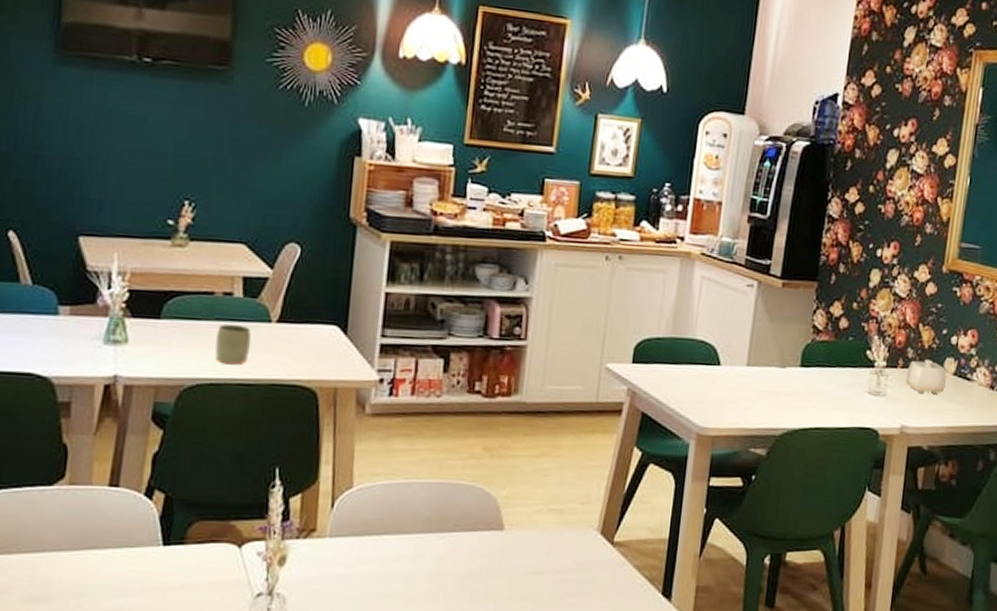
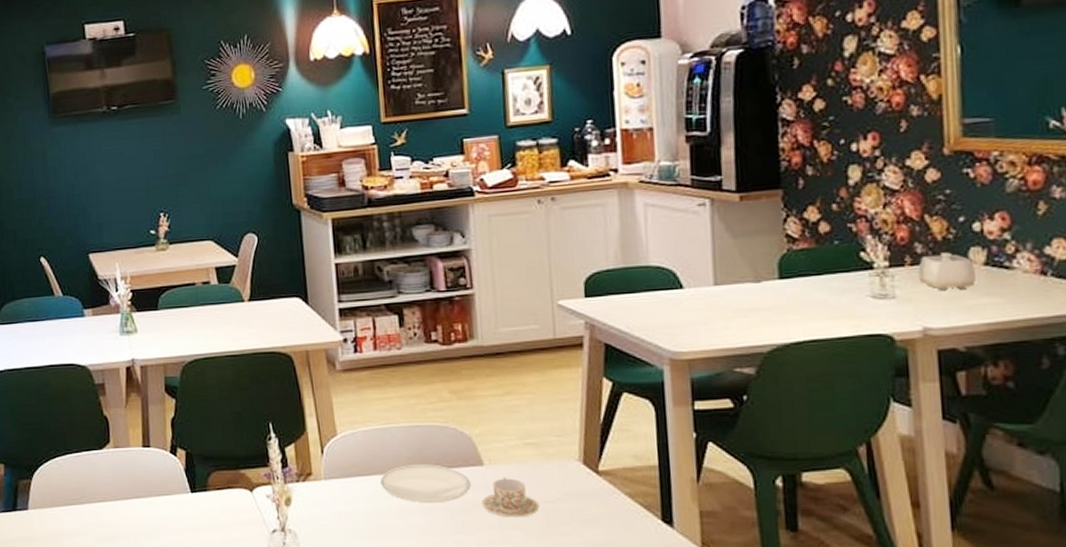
mug: present [215,323,252,365] -> none [202,307,231,341]
plate: none [392,525,488,569] -> present [380,464,472,504]
teacup: none [495,543,551,587] -> present [482,477,539,518]

